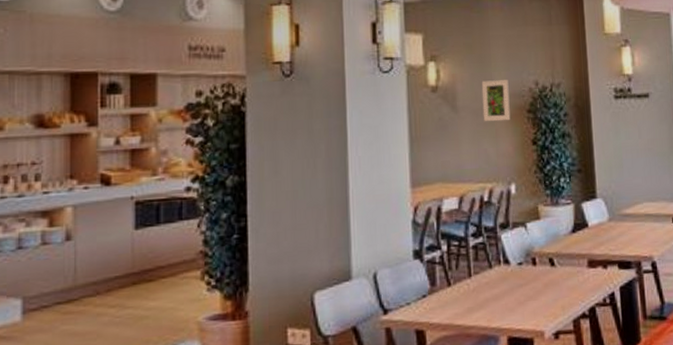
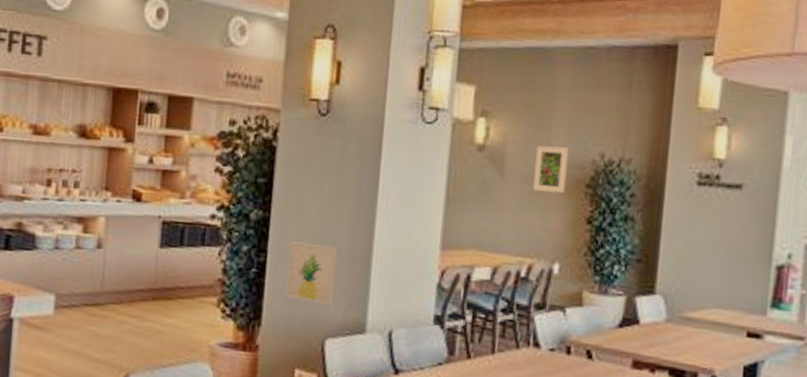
wall art: none [268,201,318,259] -> present [285,241,338,305]

